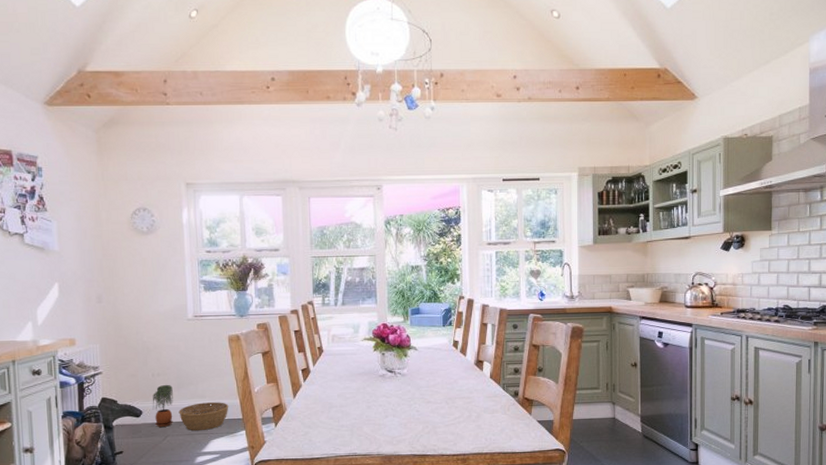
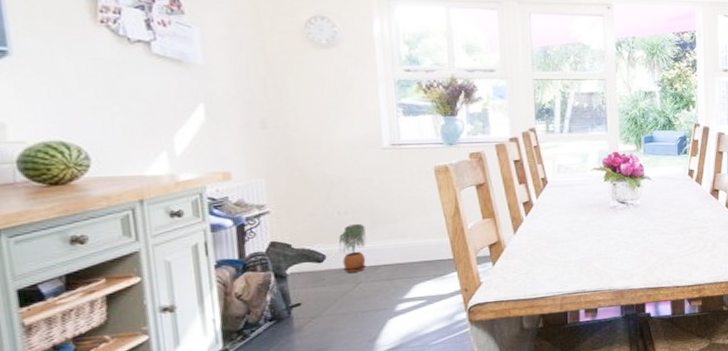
basket: present [178,402,229,430] -> none [373,241,437,275]

